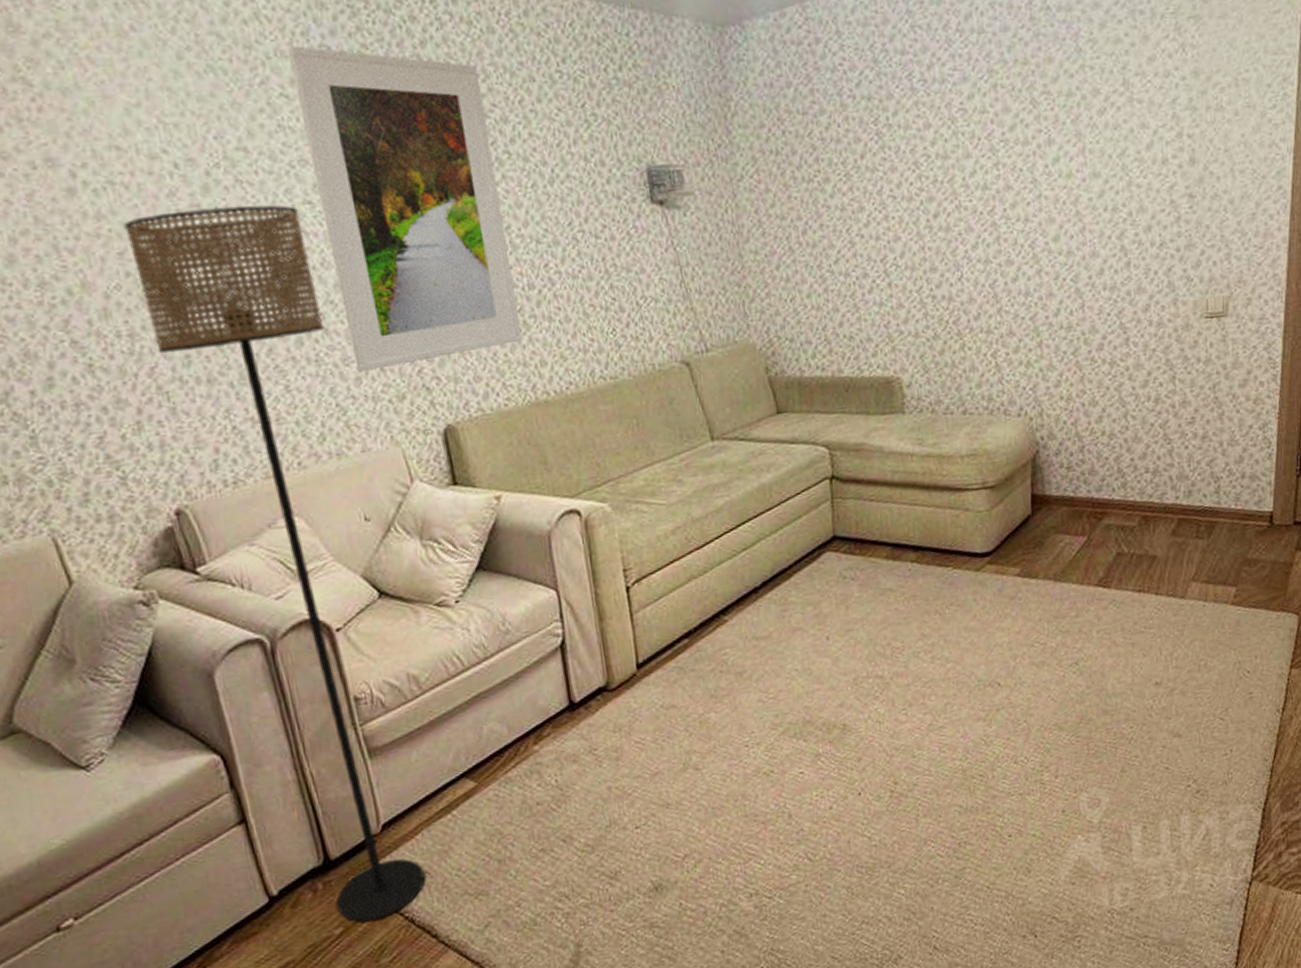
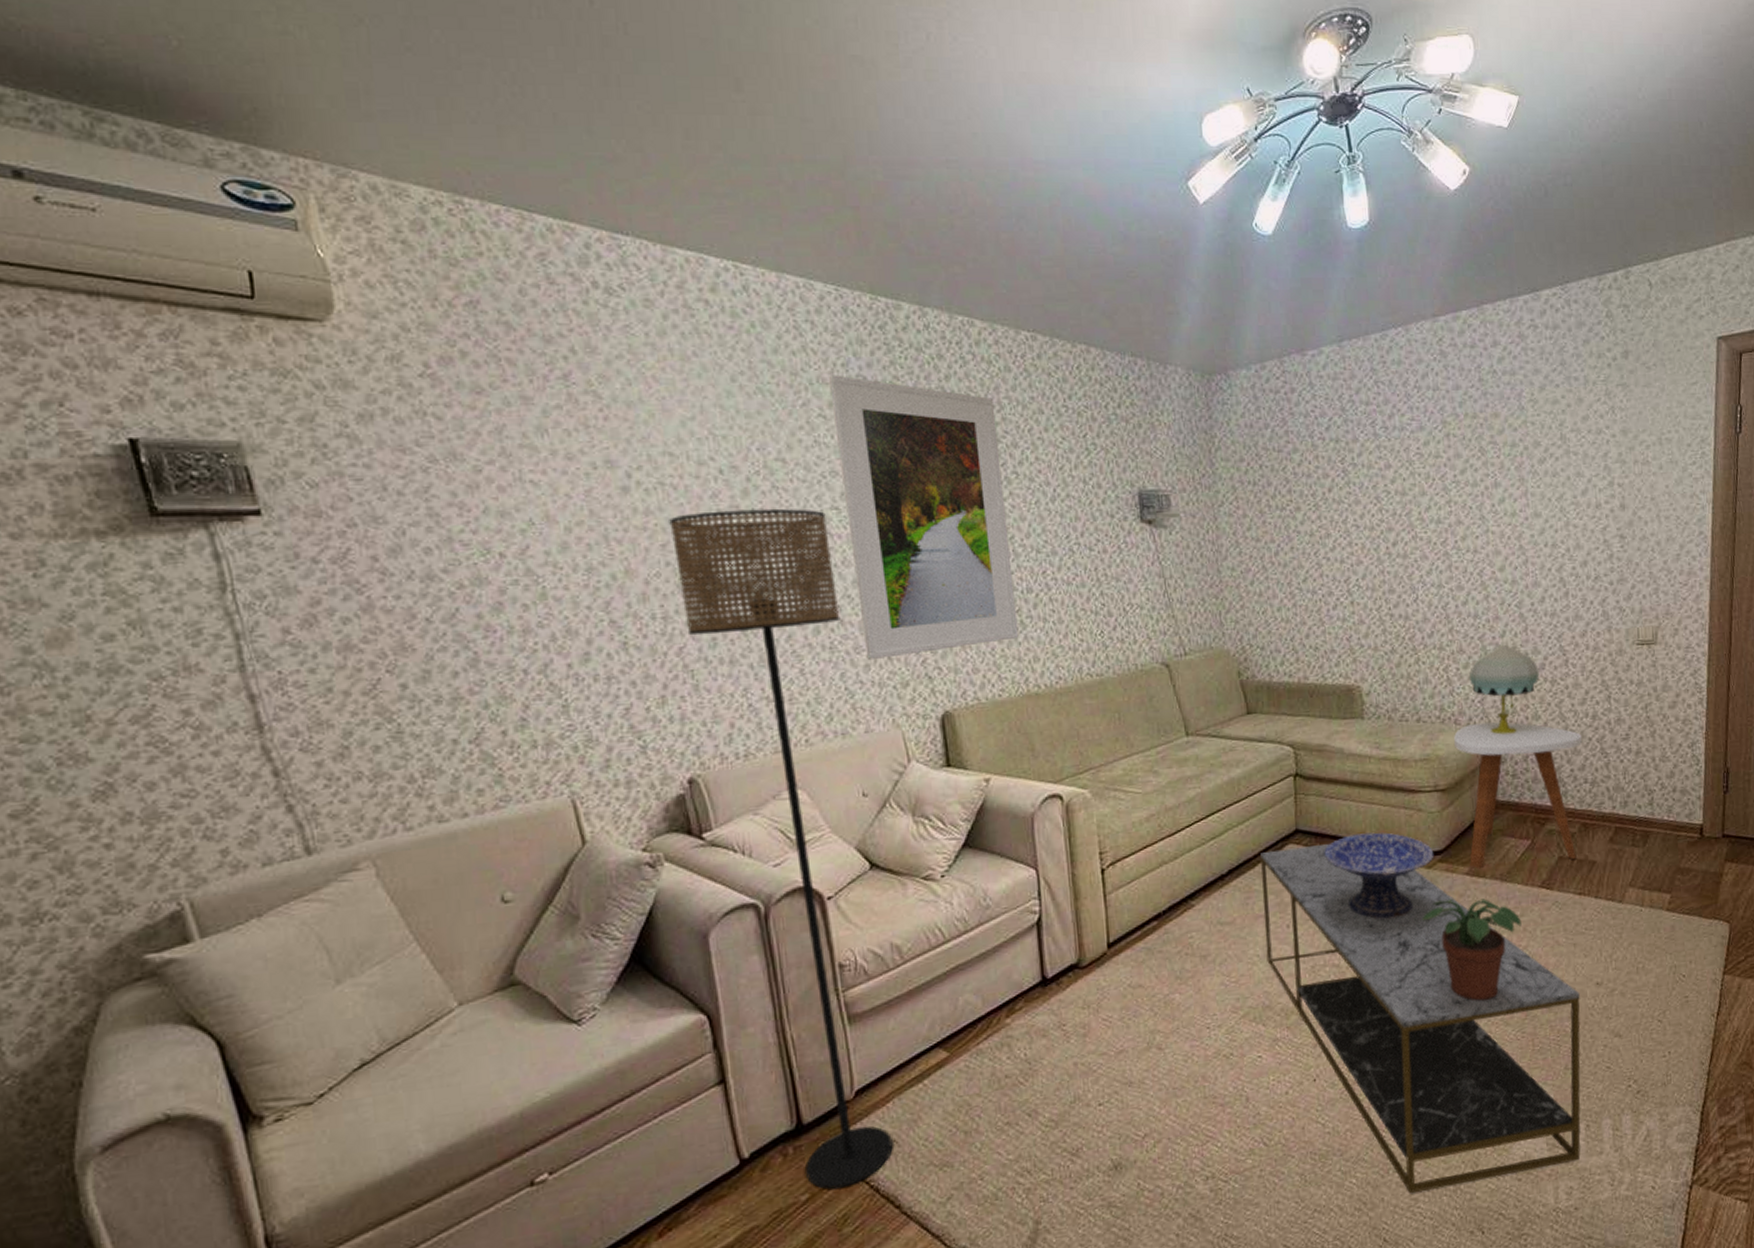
coffee table: none [796,549,1138,901] -> present [1260,843,1581,1193]
decorative bowl: none [864,535,983,627] -> present [1324,832,1434,920]
potted plant: none [970,600,1077,707] -> present [1421,898,1522,1002]
side table: none [1003,410,1144,569] -> present [1453,721,1583,868]
table lamp: none [1020,324,1097,424] -> present [1469,644,1540,735]

